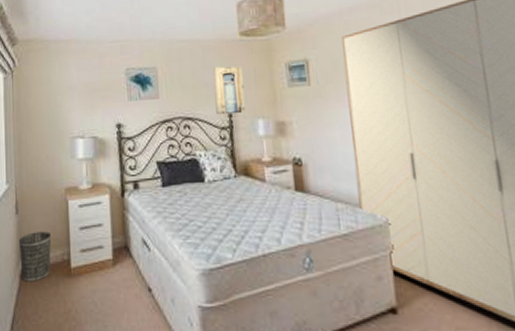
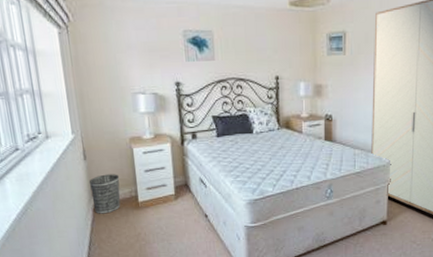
wall art: present [212,66,246,115] -> none [264,33,291,78]

